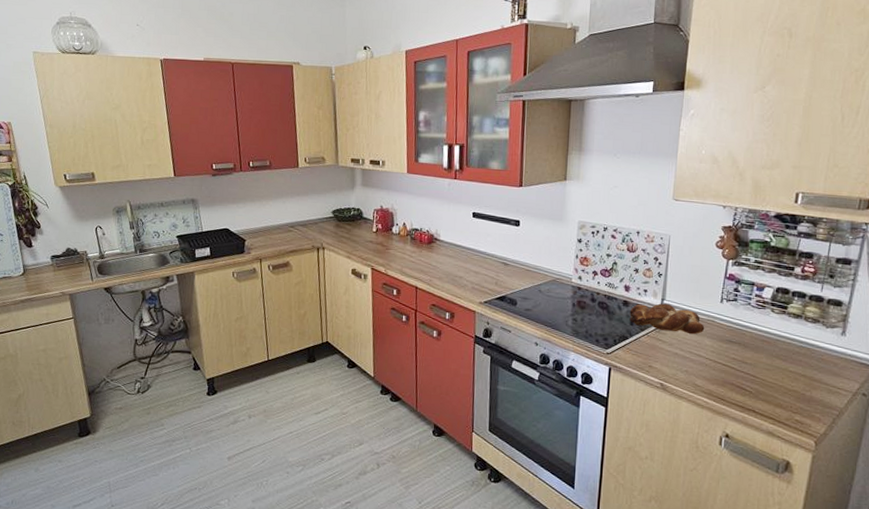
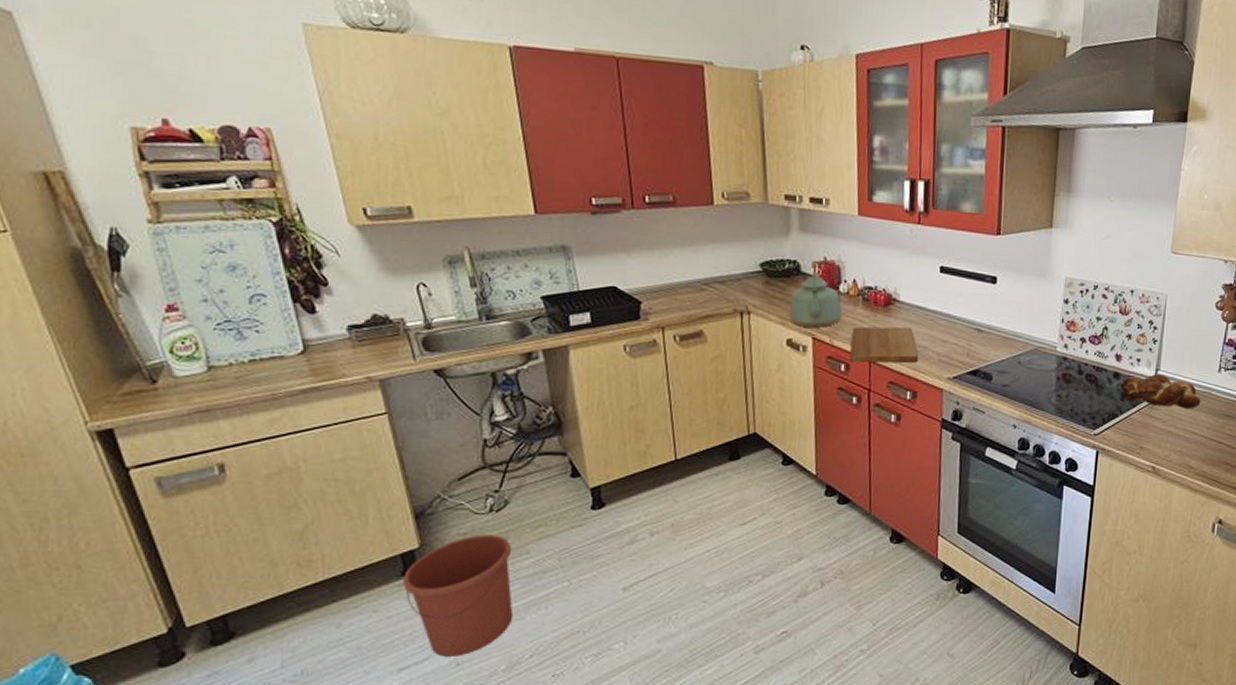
bucket: none [79,409,152,500] -> present [403,534,513,657]
kettle: none [354,208,395,261] -> present [789,260,843,328]
cutting board: none [400,260,456,289] -> present [850,326,919,363]

